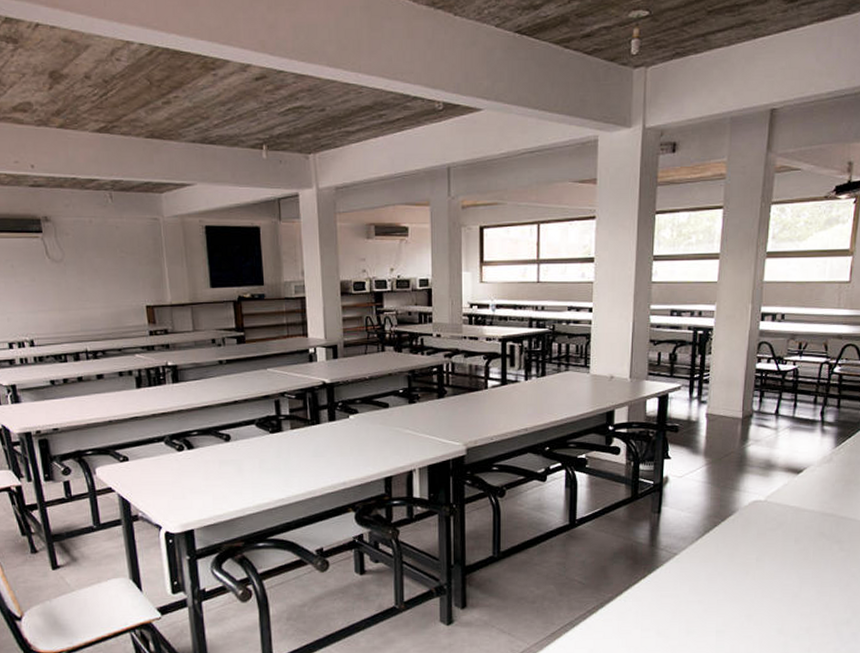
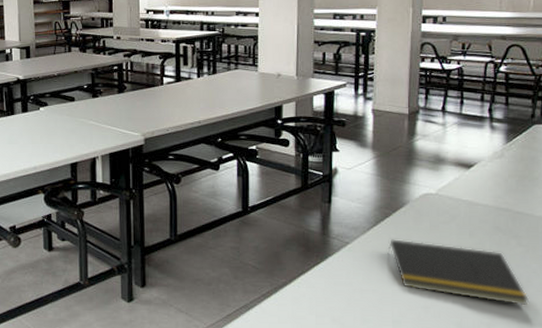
notepad: none [714,548,847,610] -> present [387,239,529,306]

